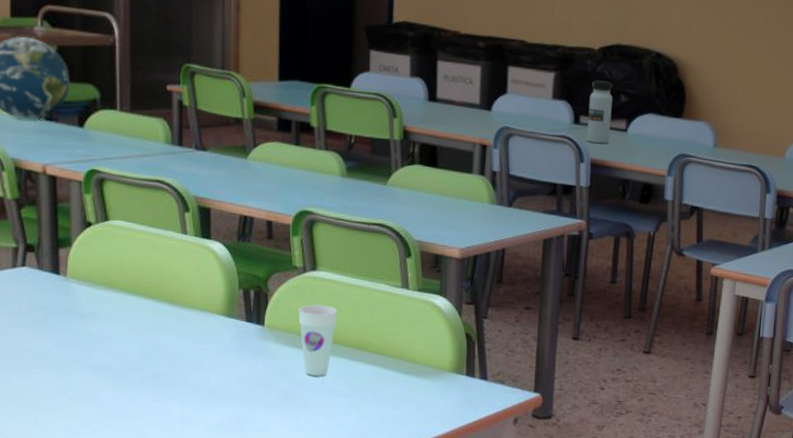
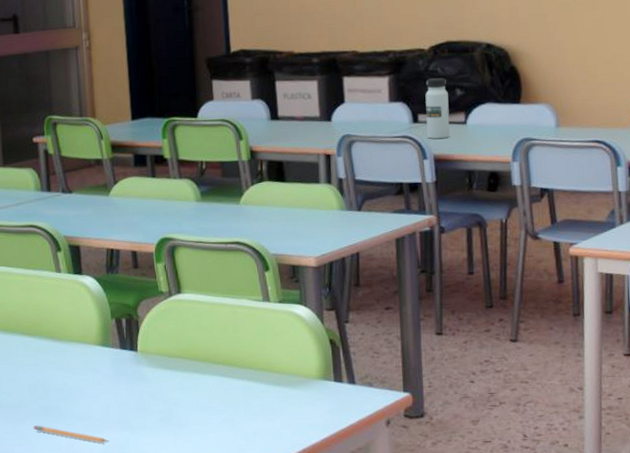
pencil: none [144,392,226,416] -> present [33,425,109,443]
cup: present [298,304,338,376] -> none [168,325,205,396]

